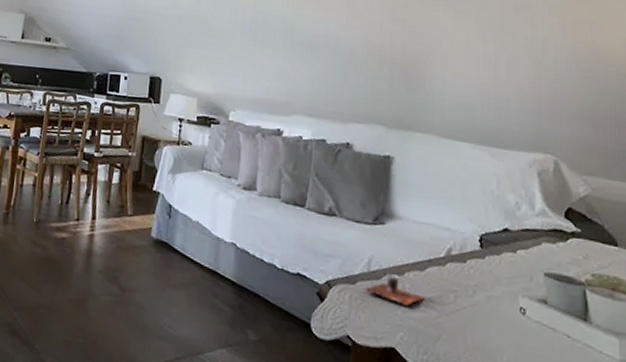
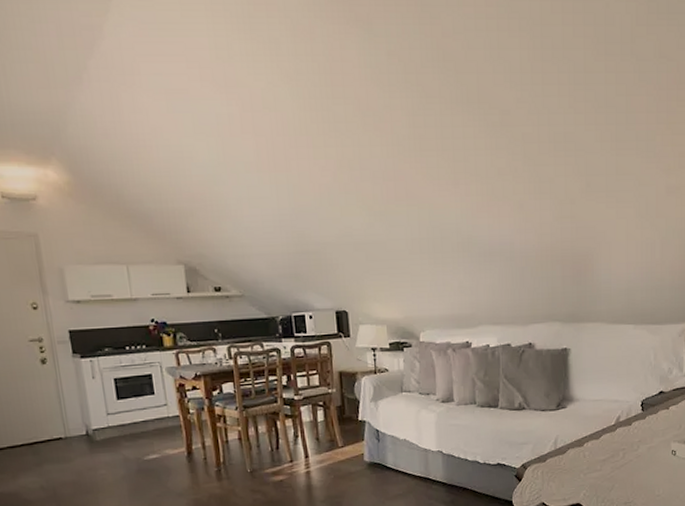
cup: present [362,273,426,306] -> none [552,447,602,469]

